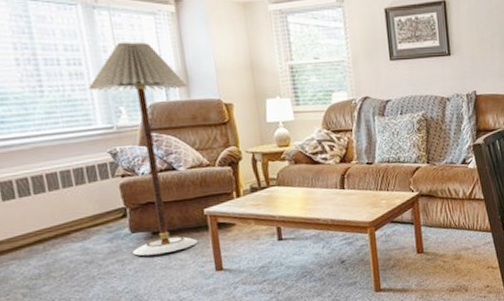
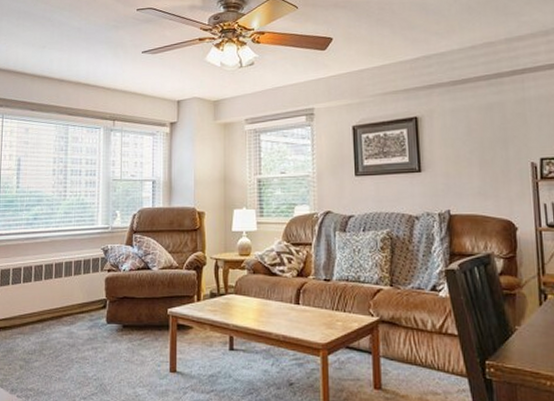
floor lamp: present [88,41,198,256] -> none [97,157,170,348]

